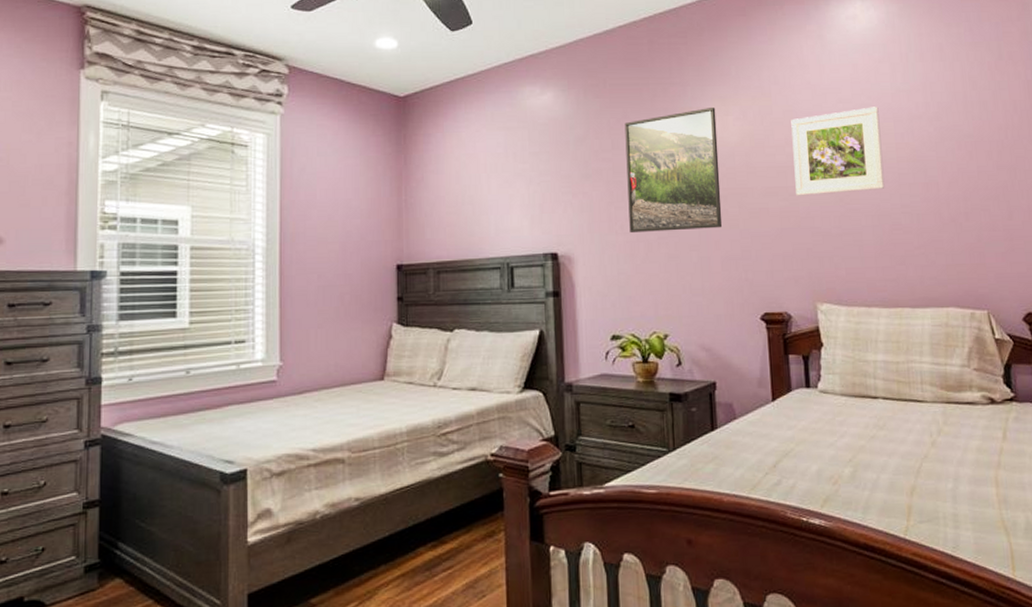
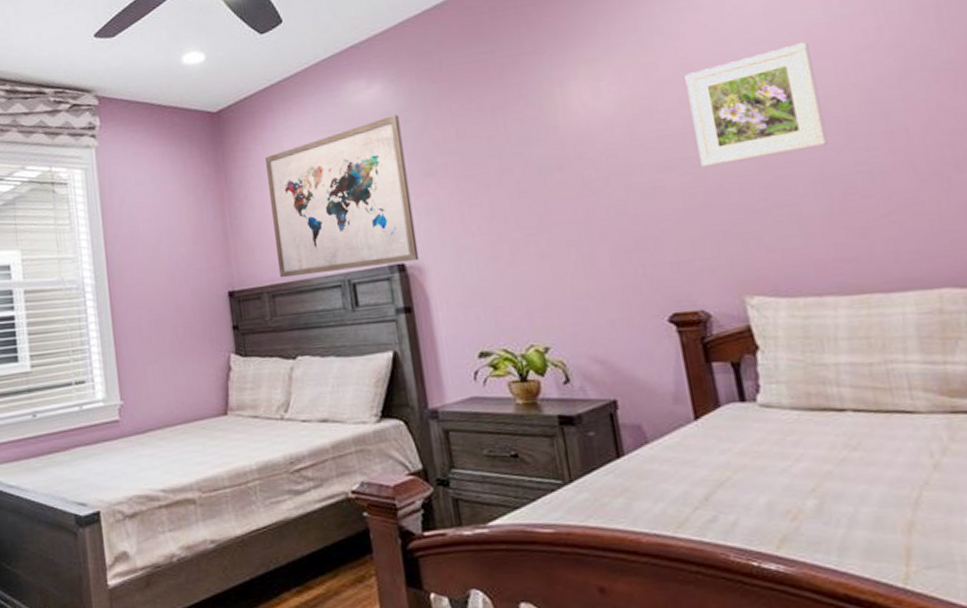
wall art: none [444,121,570,257] -> present [265,115,419,278]
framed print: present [624,106,723,232] -> none [469,73,606,232]

